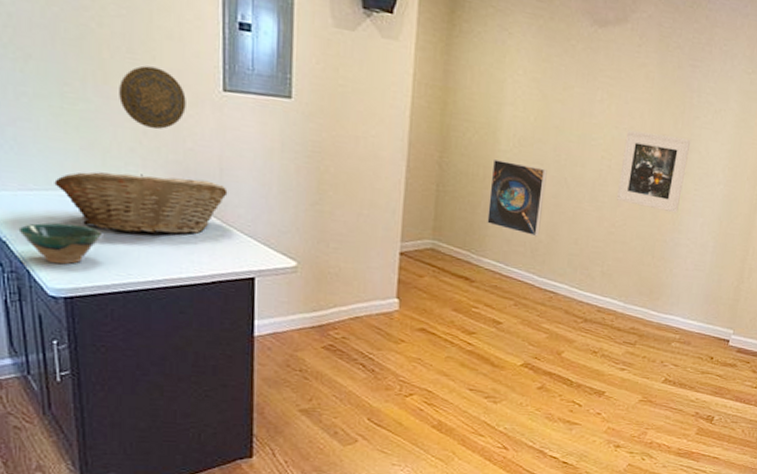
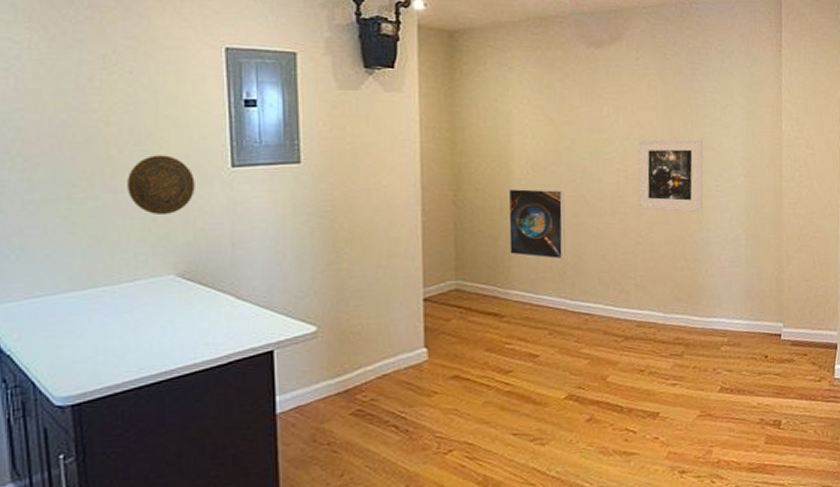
bowl: present [18,222,101,264] -> none [23,324,111,370]
fruit basket: present [54,171,228,235] -> none [61,258,241,326]

